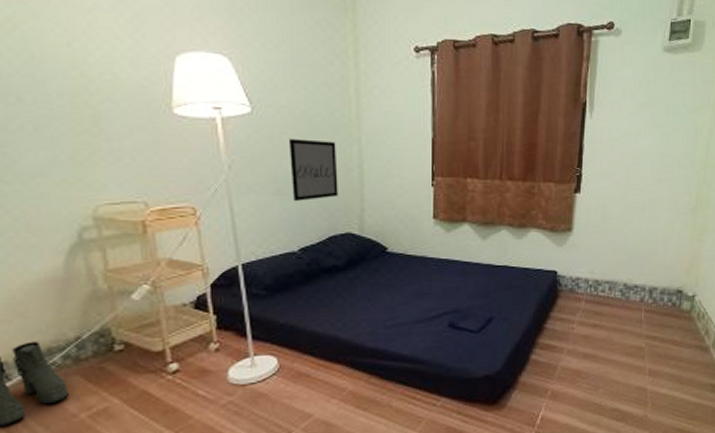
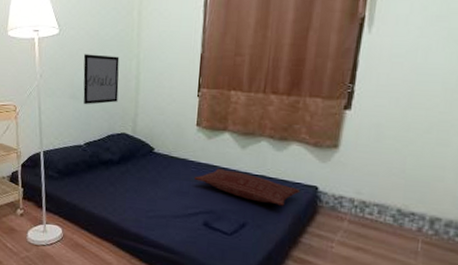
pillow: none [434,263,542,295] -> present [194,168,301,206]

